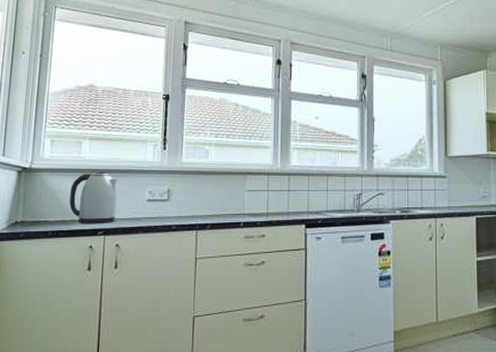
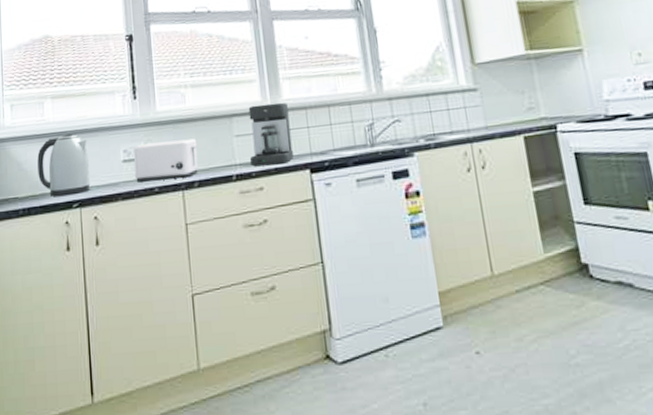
toaster: none [156,188,214,220] -> present [133,138,199,182]
coffee maker: none [257,167,294,218] -> present [248,102,293,166]

